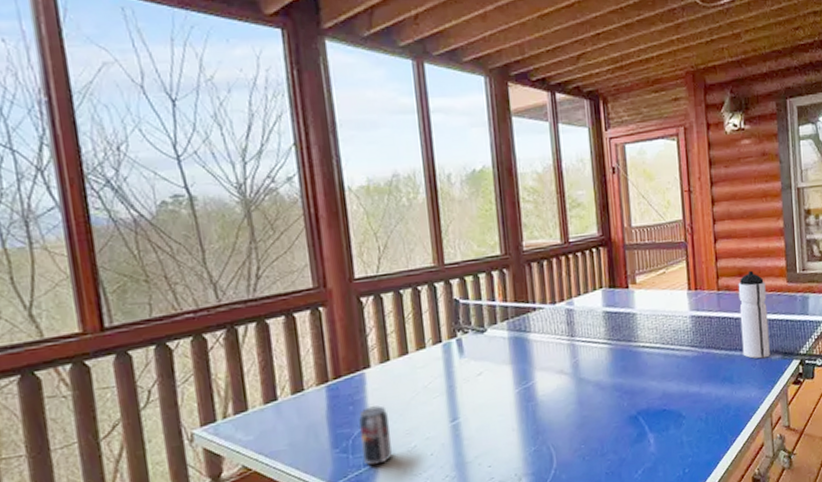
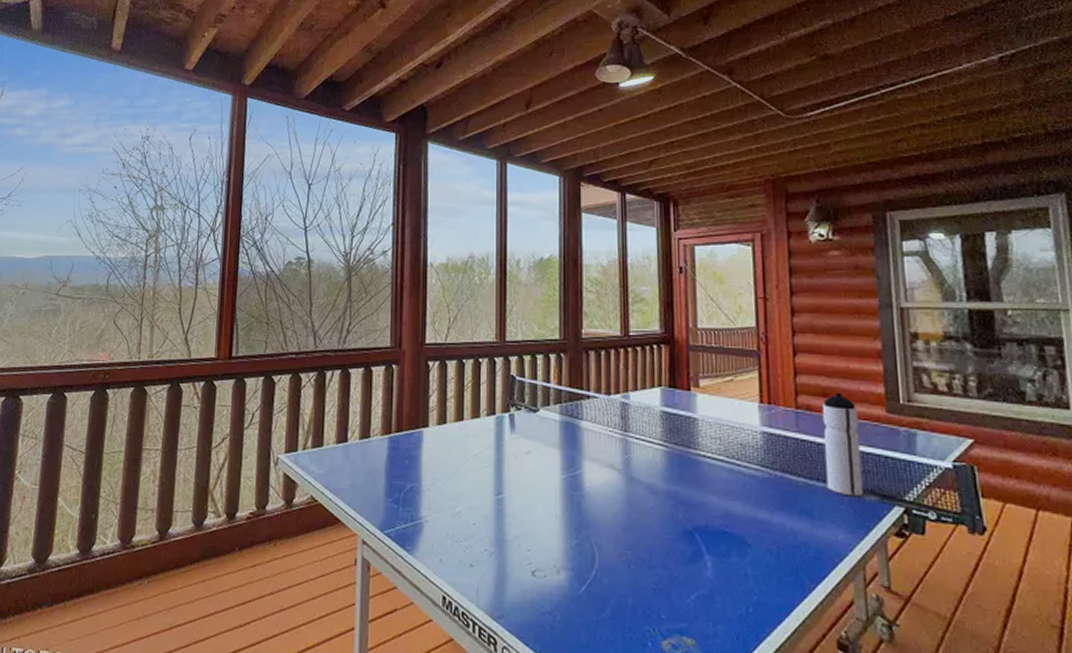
beverage can: present [359,405,392,466] -> none [412,464,438,523]

